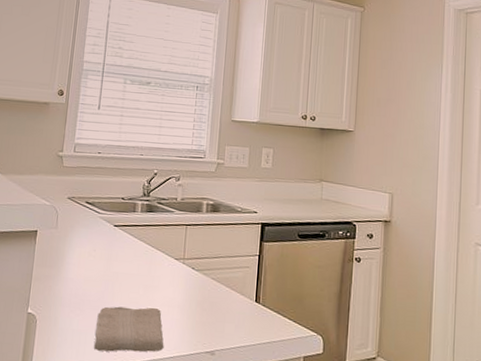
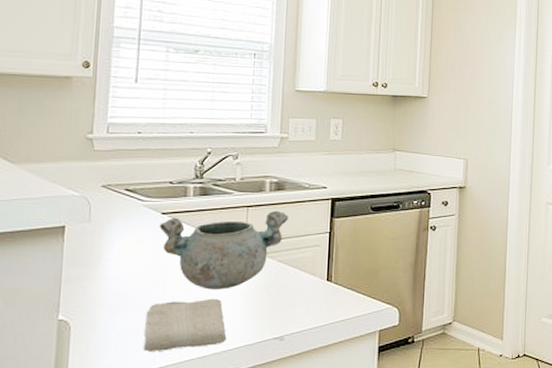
decorative bowl: none [111,230,222,301] -> present [159,210,289,290]

